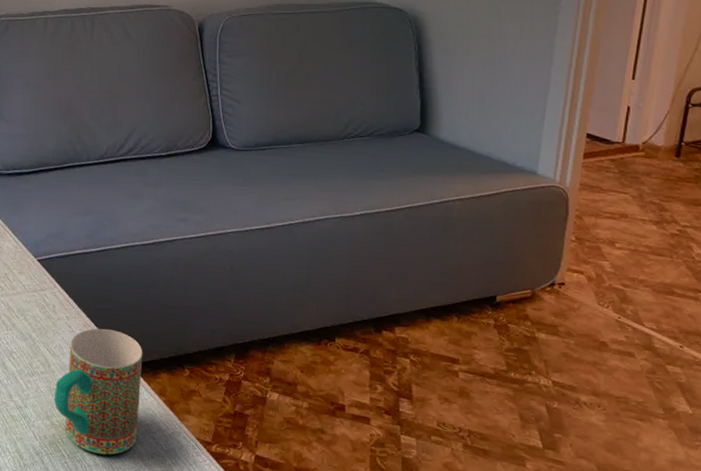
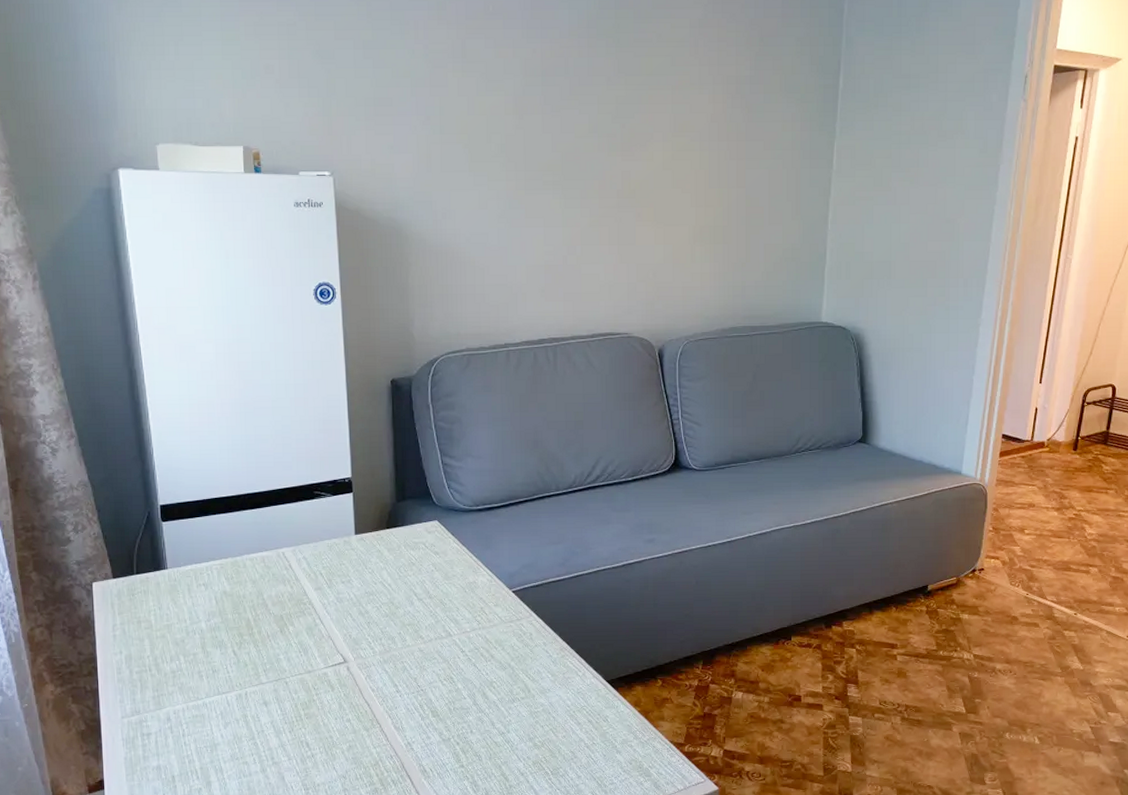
mug: present [54,328,143,455] -> none [535,650,618,767]

